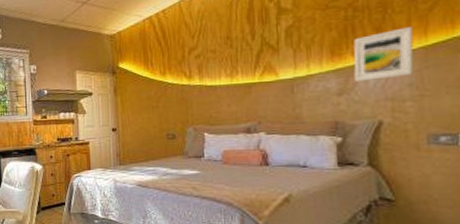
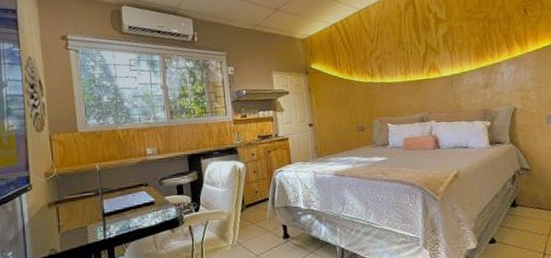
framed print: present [353,27,414,83] -> none [491,35,532,78]

